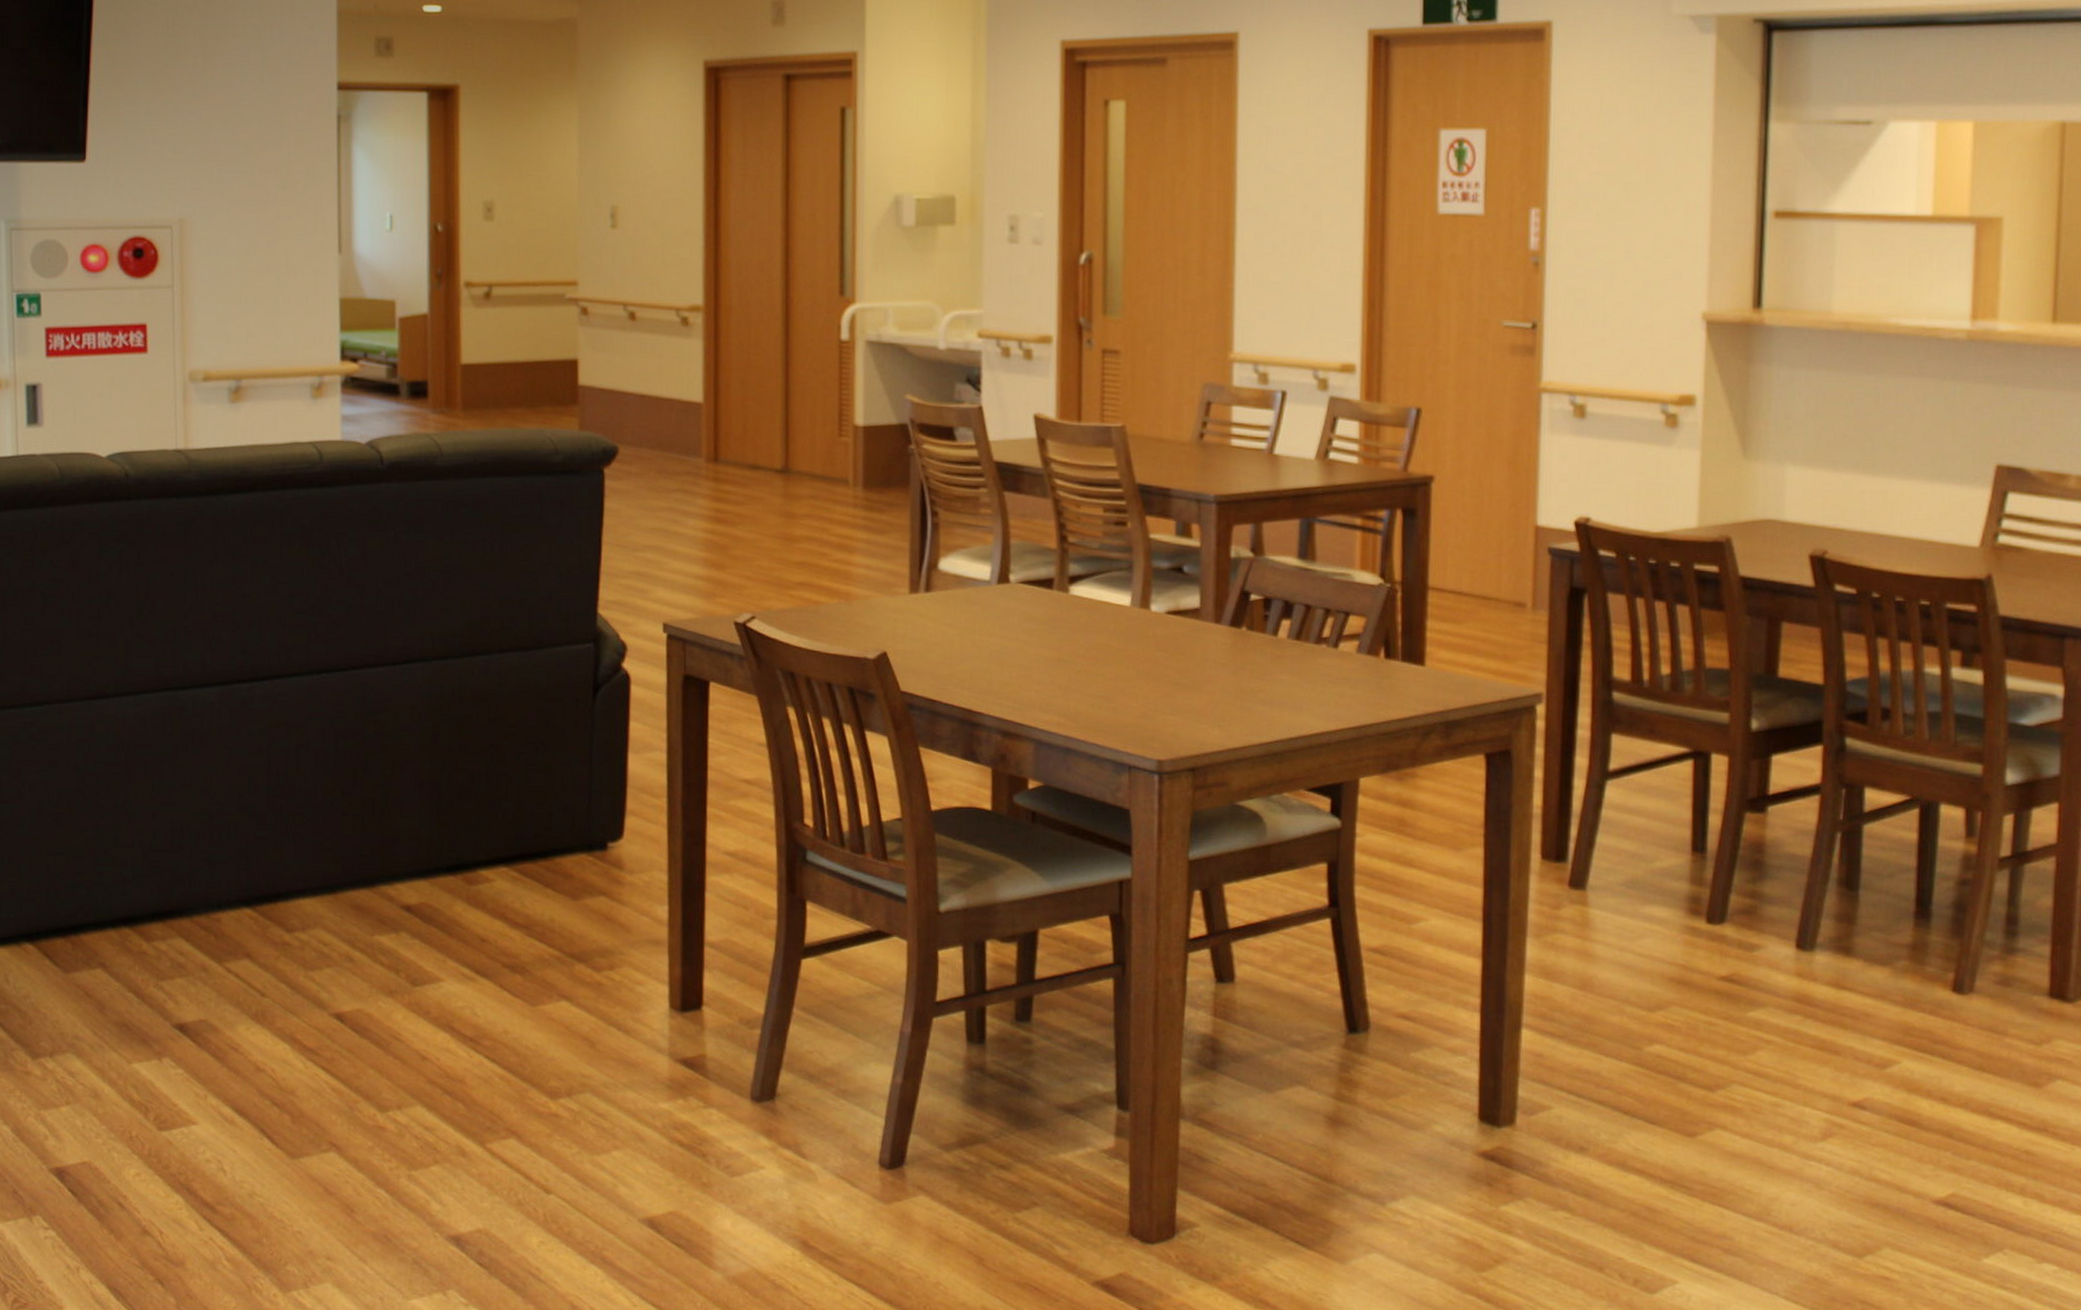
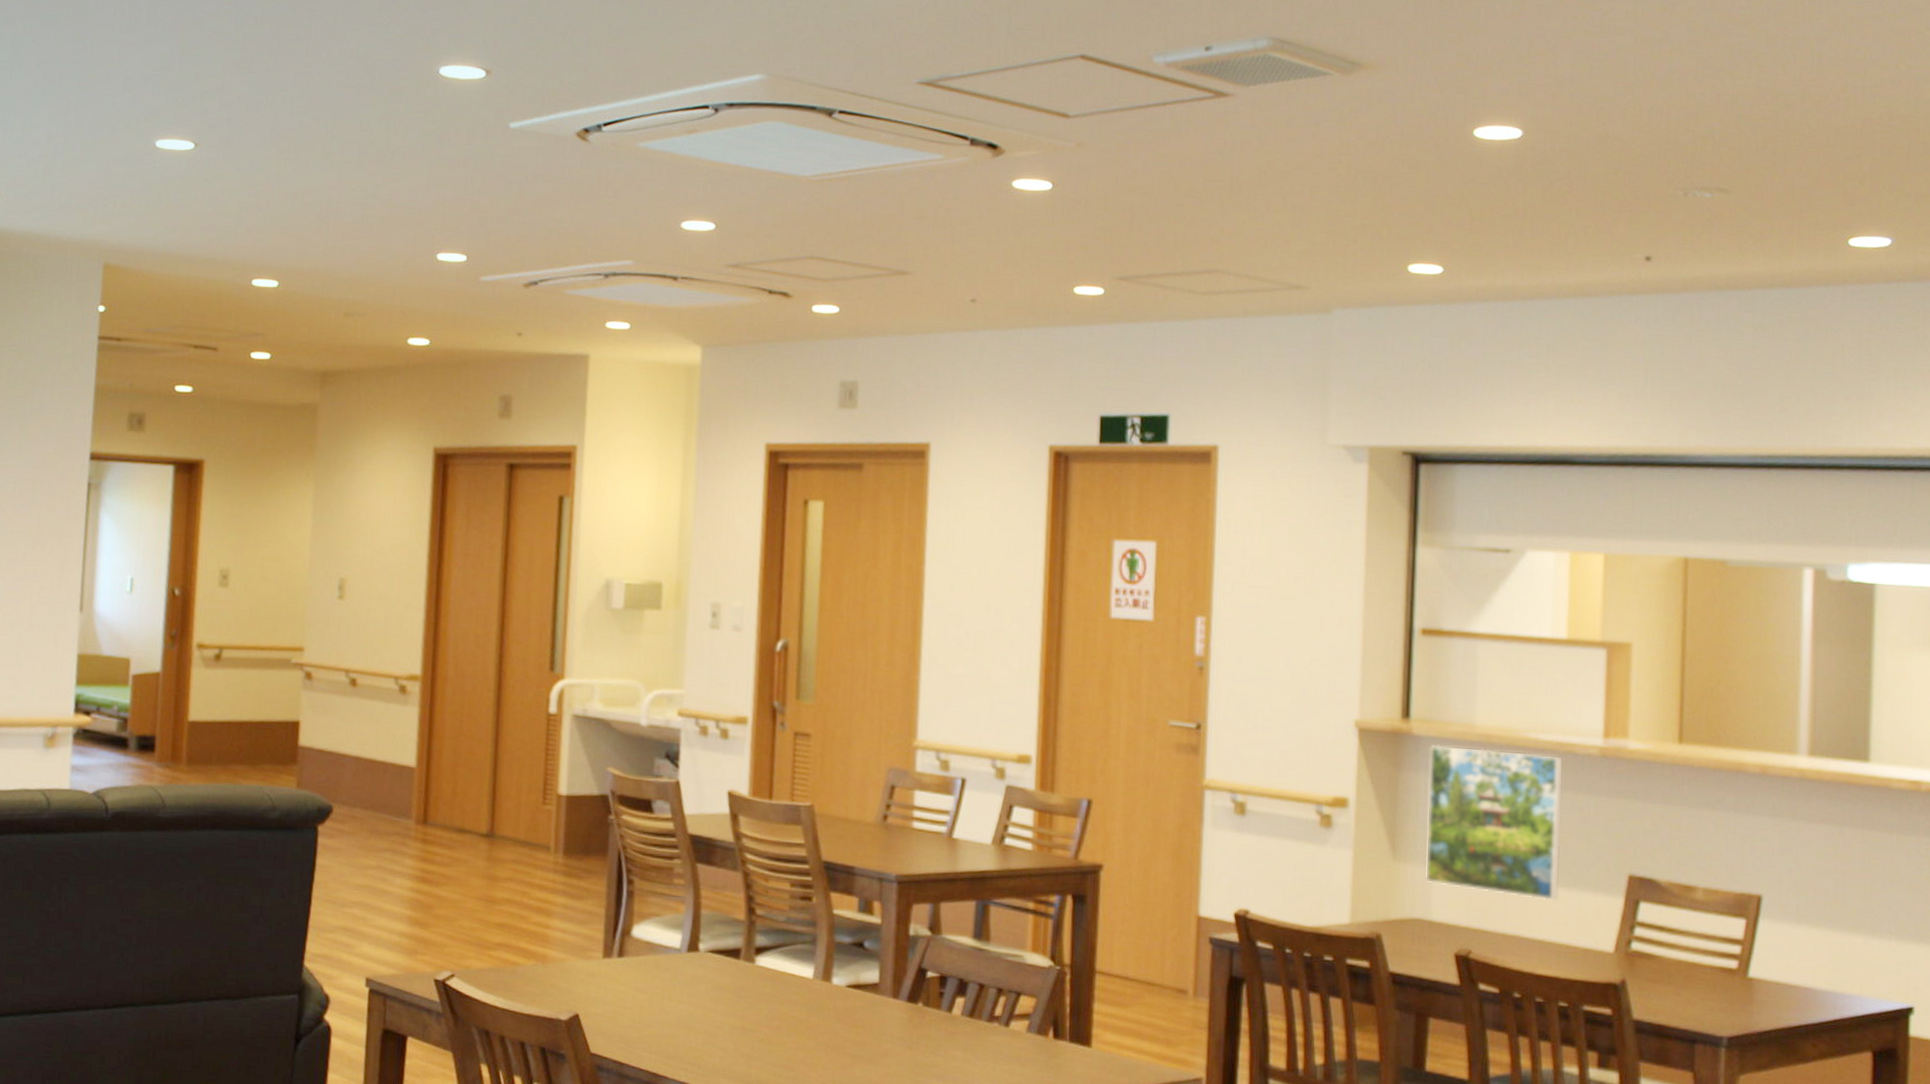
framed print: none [1777,335,1928,496] -> present [1424,744,1564,902]

